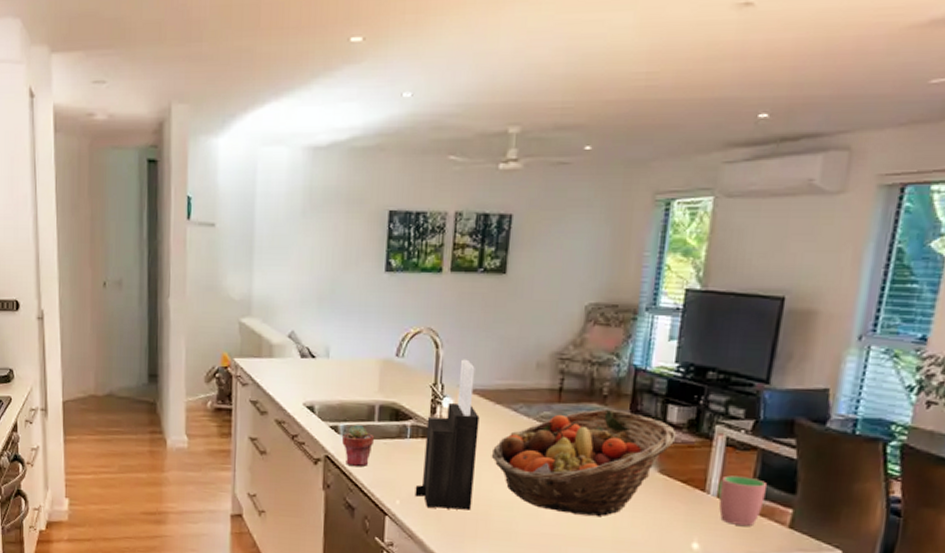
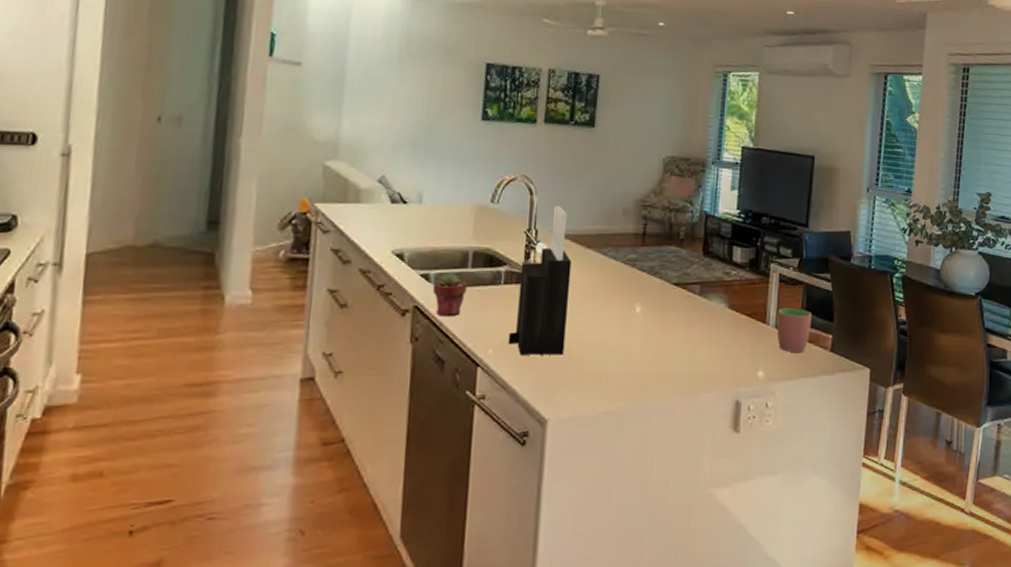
fruit basket: present [491,408,677,517] -> none [582,251,741,353]

